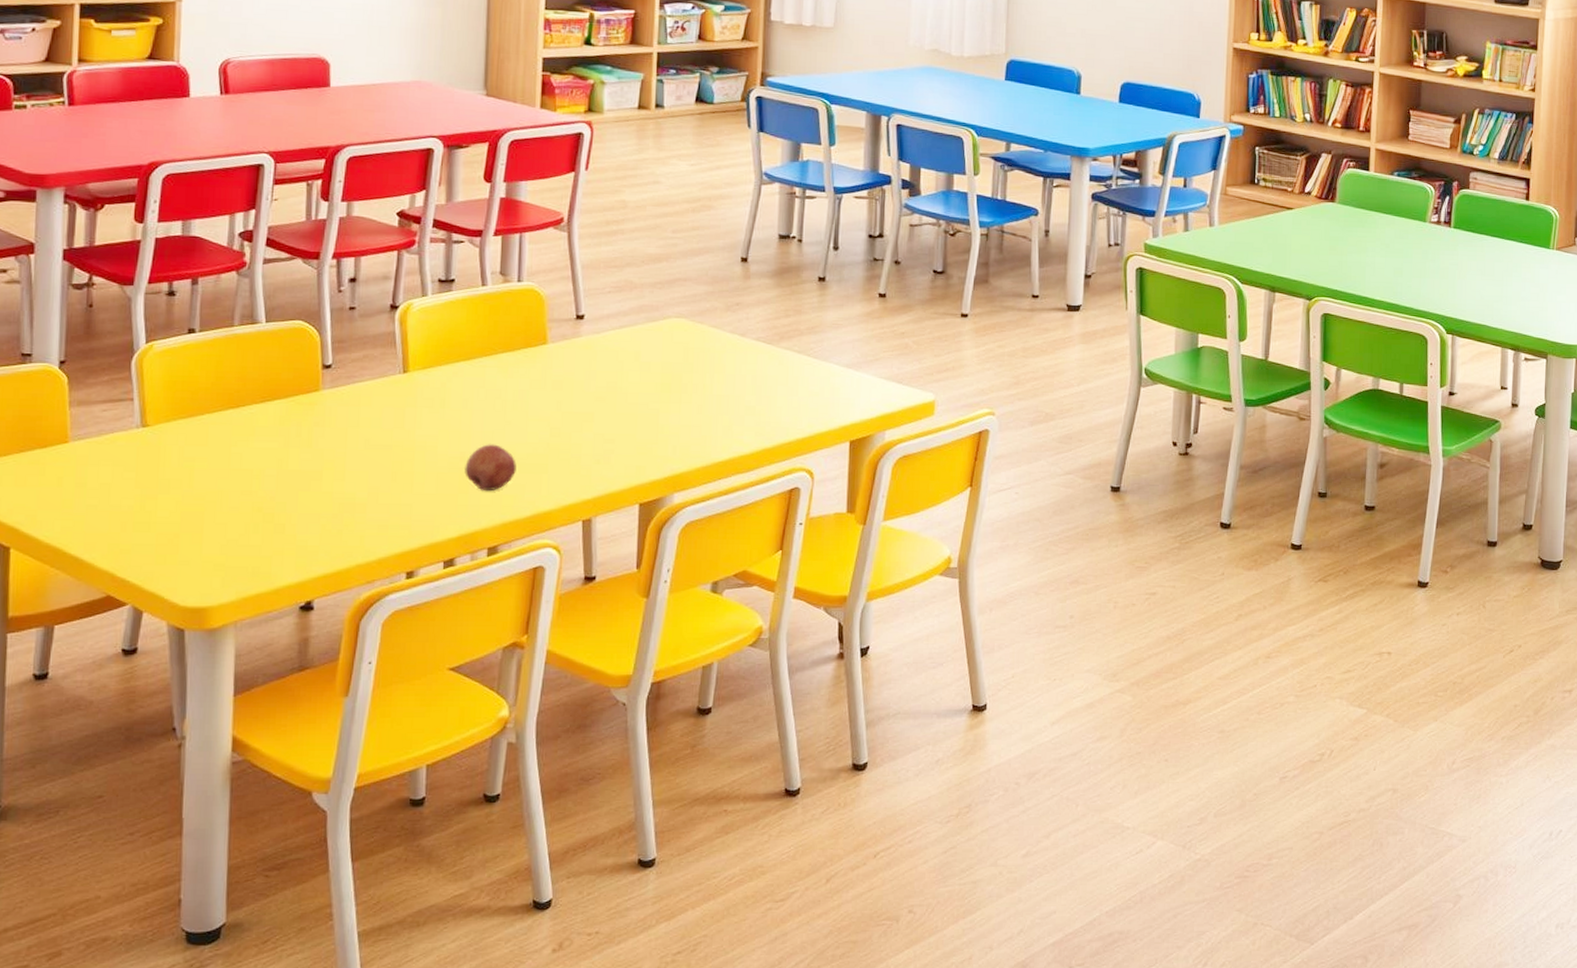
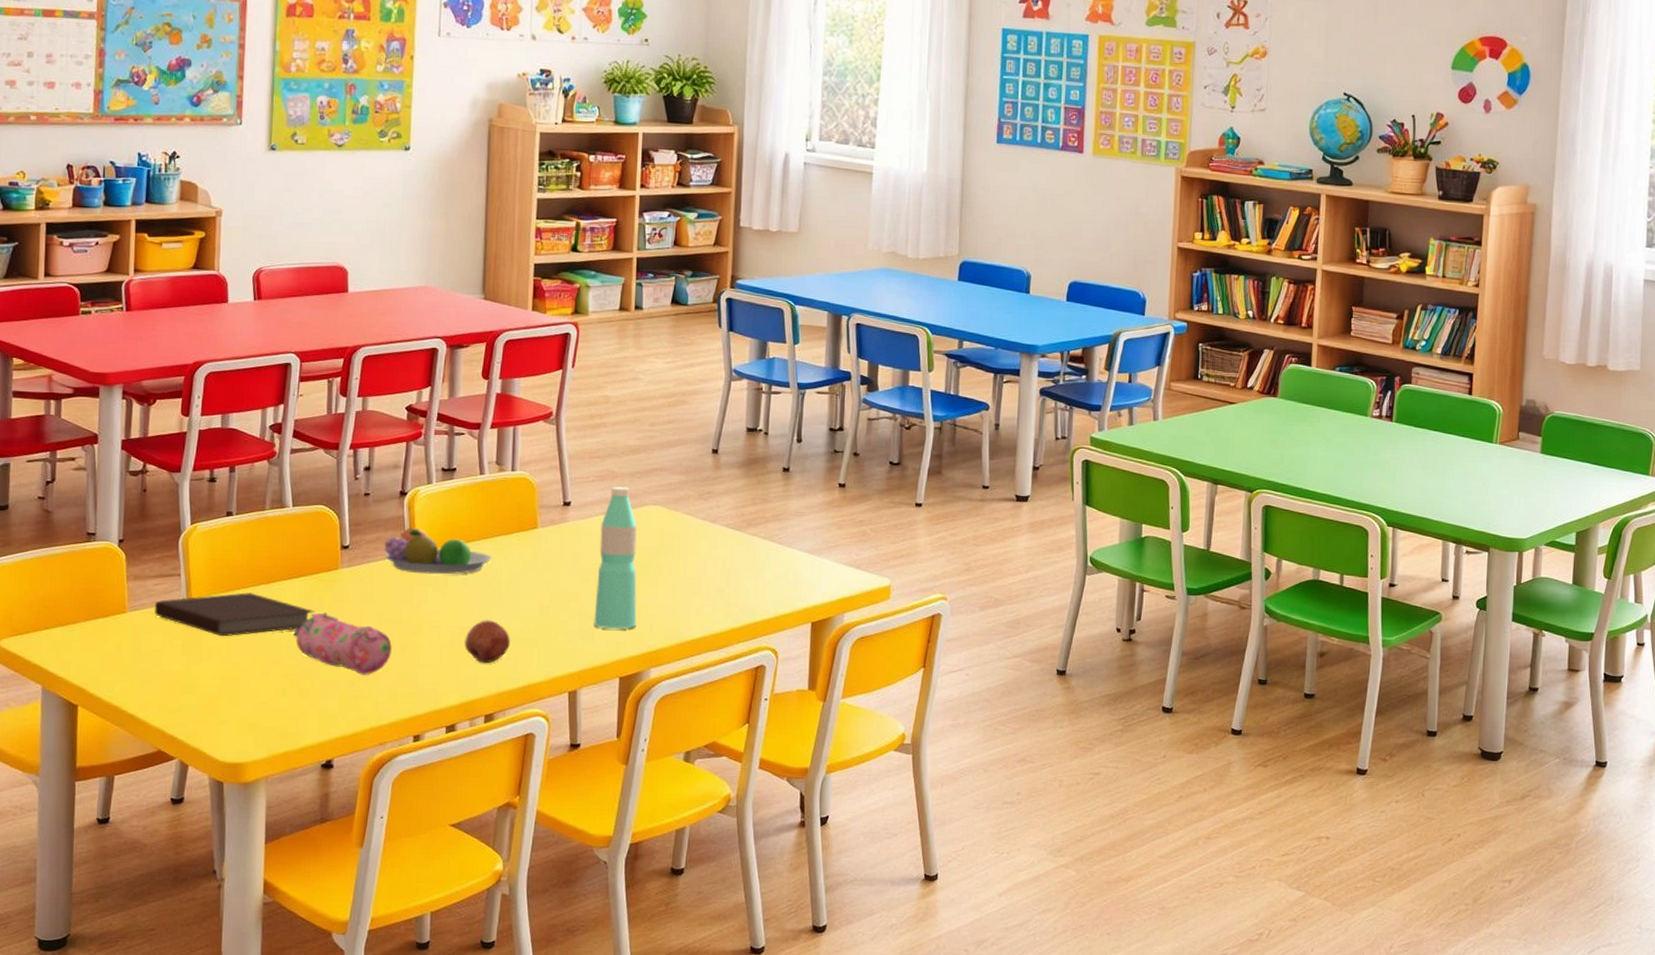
notebook: none [103,418,293,468] -> present [155,592,316,637]
pencil case: none [267,439,381,507] -> present [293,613,392,675]
fruit bowl: none [372,344,496,395] -> present [384,527,492,575]
water bottle: none [610,297,659,452] -> present [594,486,637,630]

